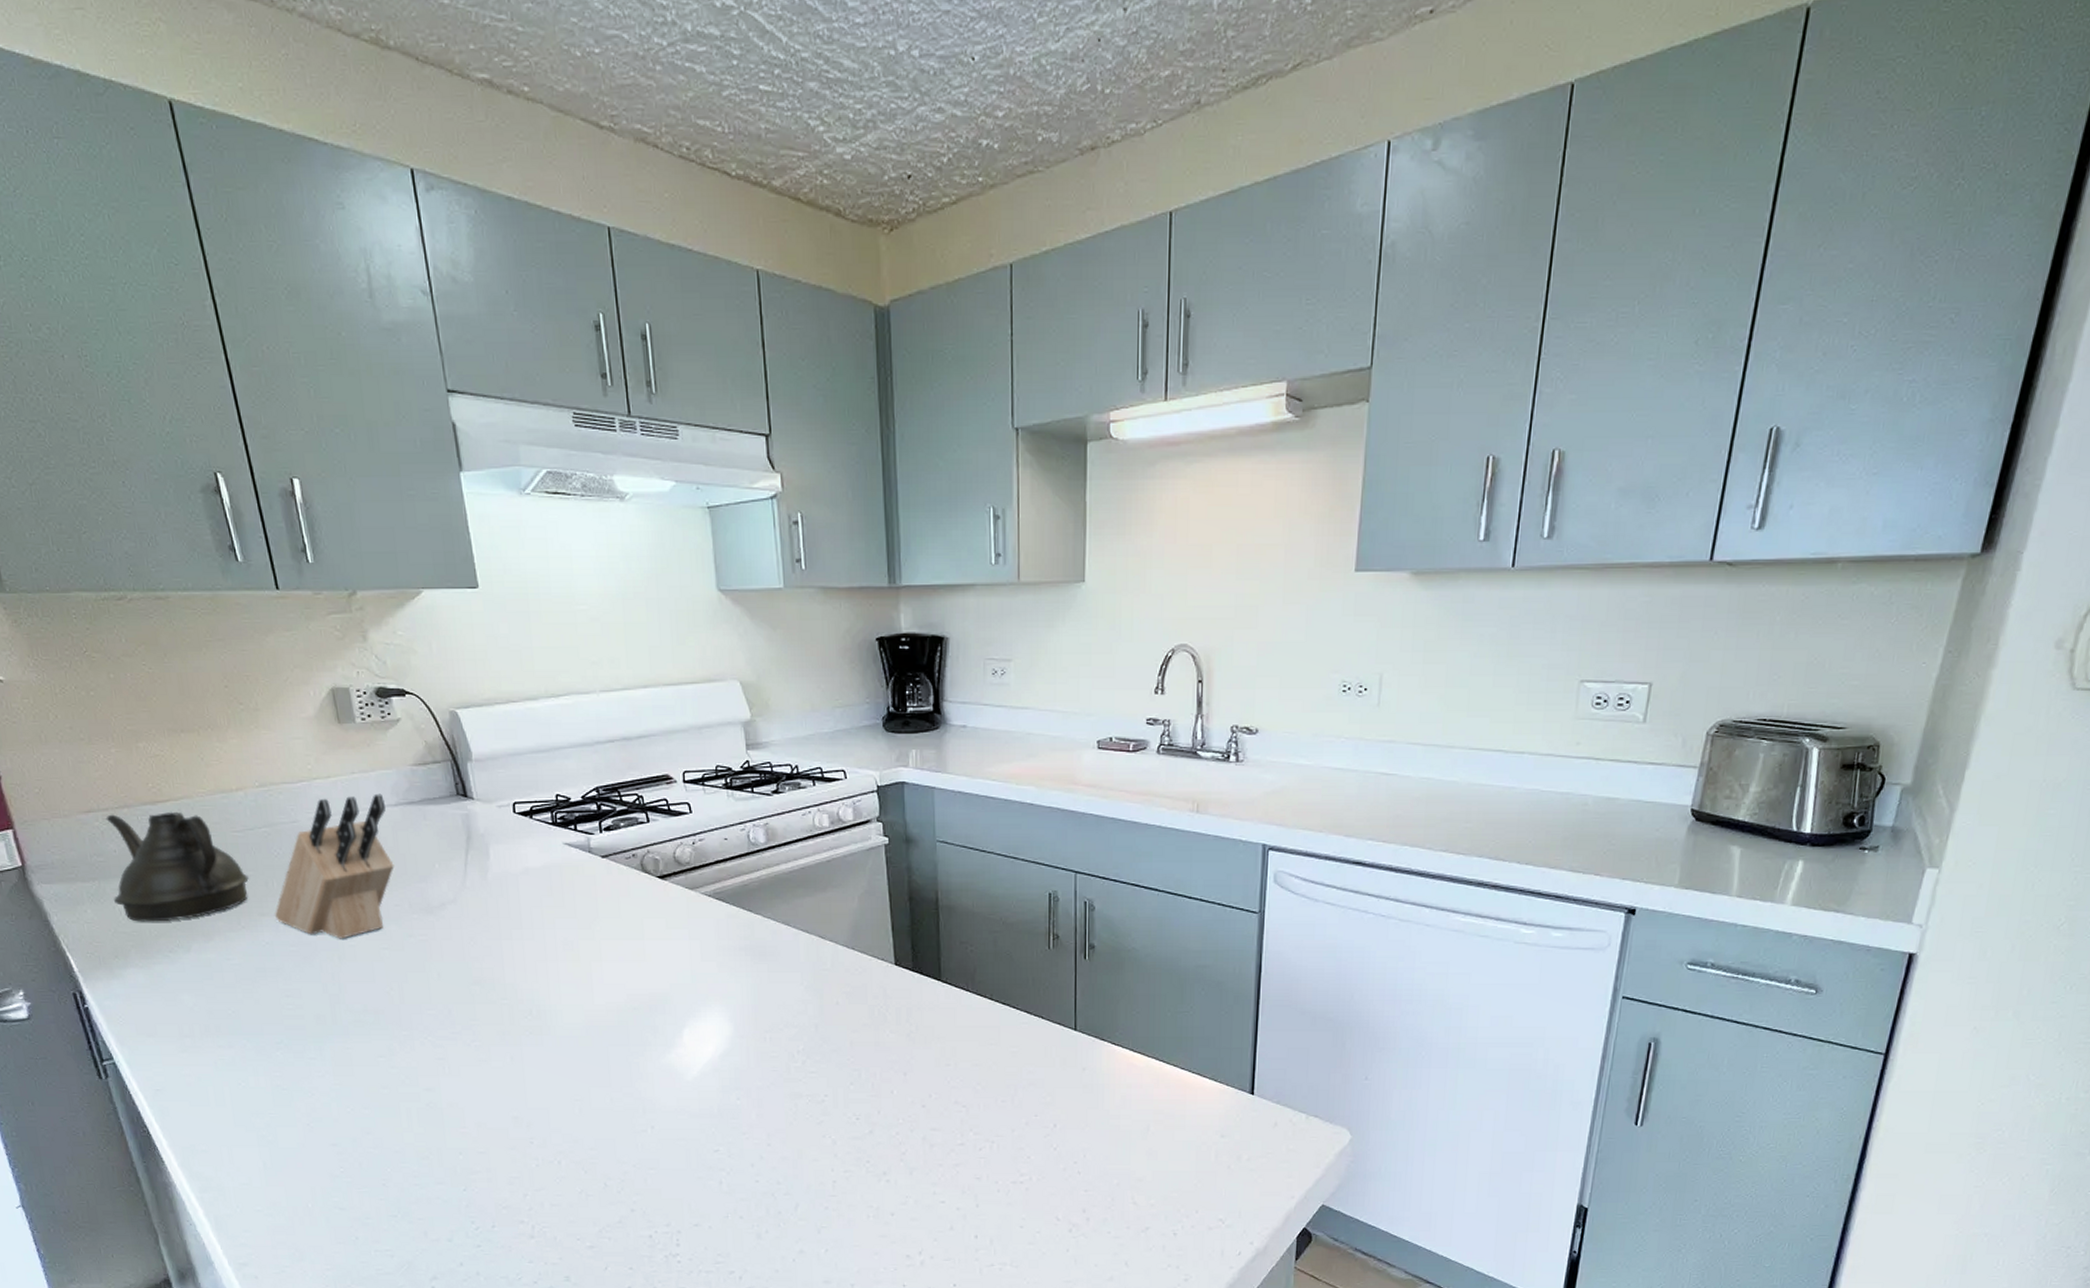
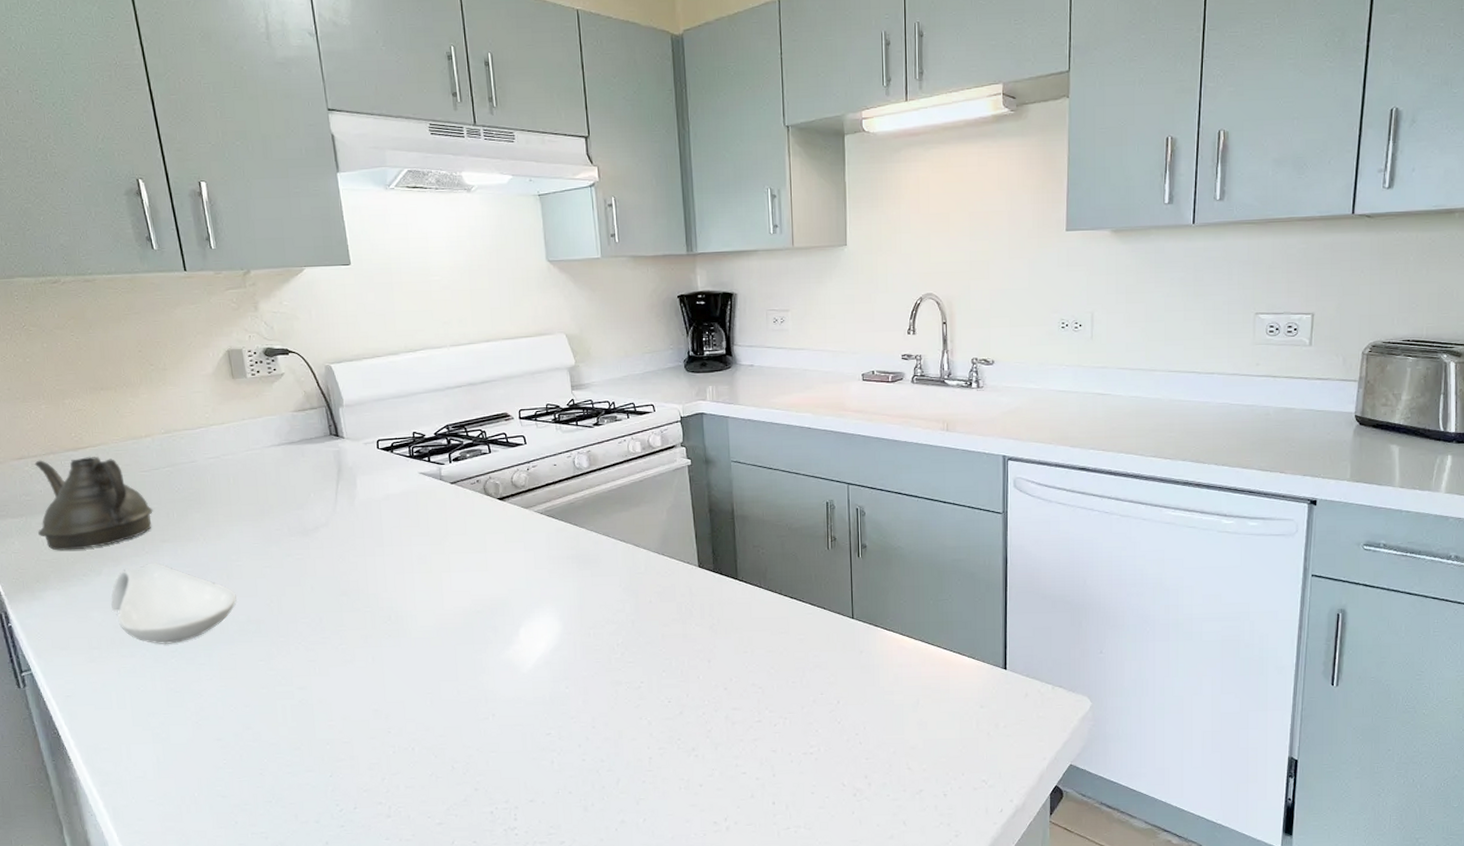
spoon rest: none [203,939,351,1035] -> present [111,562,237,645]
knife block: present [275,793,394,939] -> none [174,436,276,560]

